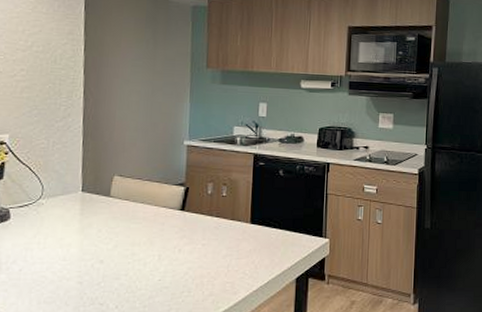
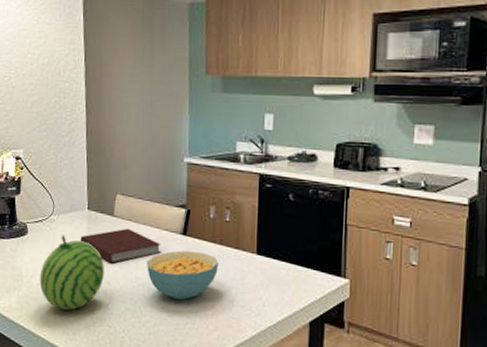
fruit: none [22,217,98,293] -> present [39,234,104,311]
notebook: none [72,207,159,242] -> present [80,228,161,263]
cereal bowl: none [142,225,215,270] -> present [146,250,218,300]

